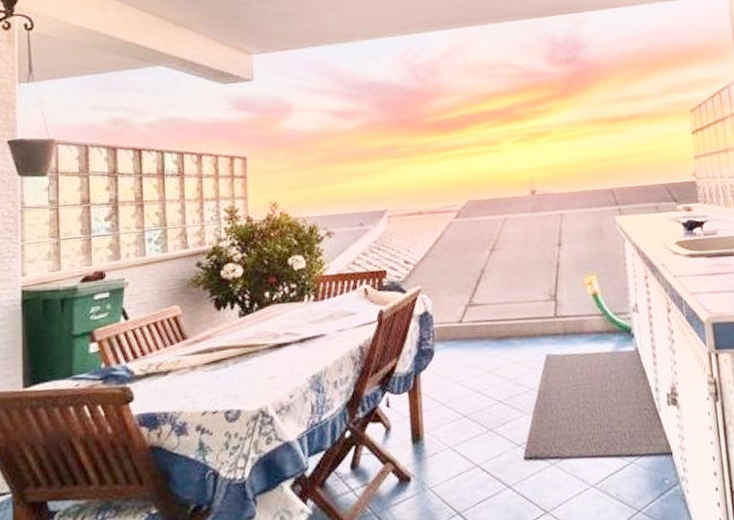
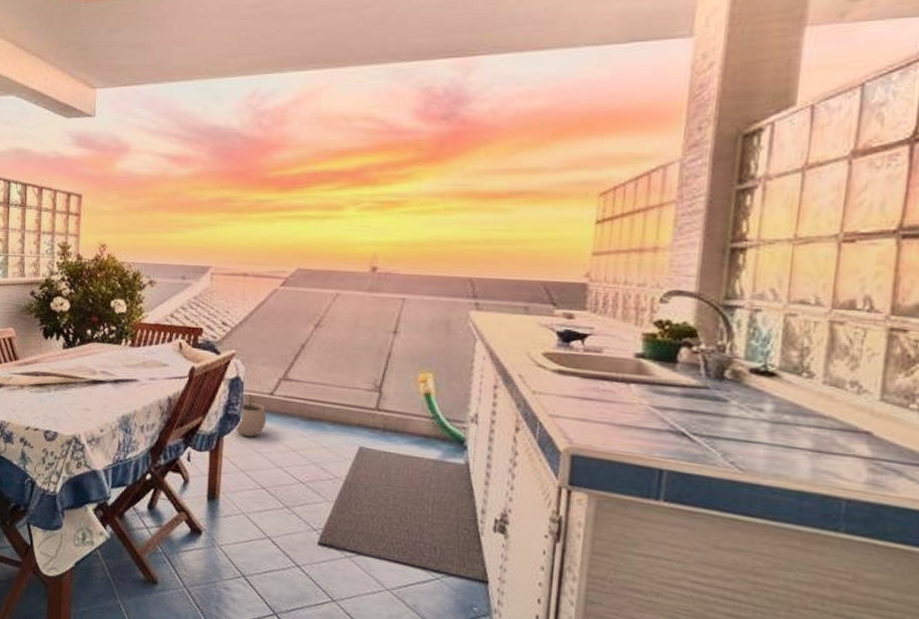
plant pot: none [428,326,460,369] -> present [233,395,267,437]

